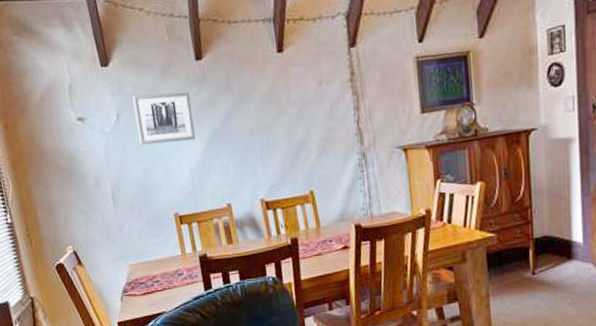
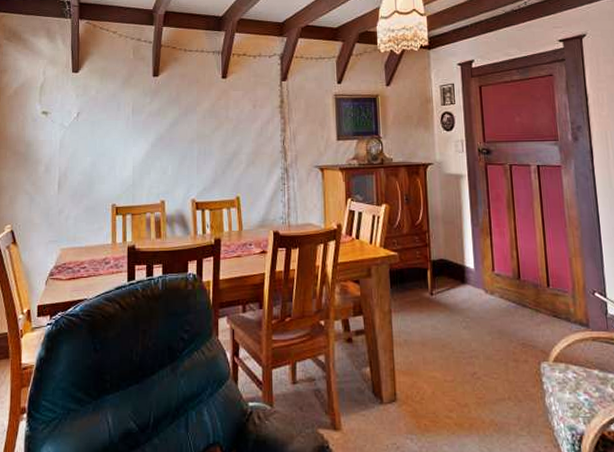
wall art: present [132,92,196,145] -> none [92,98,144,142]

